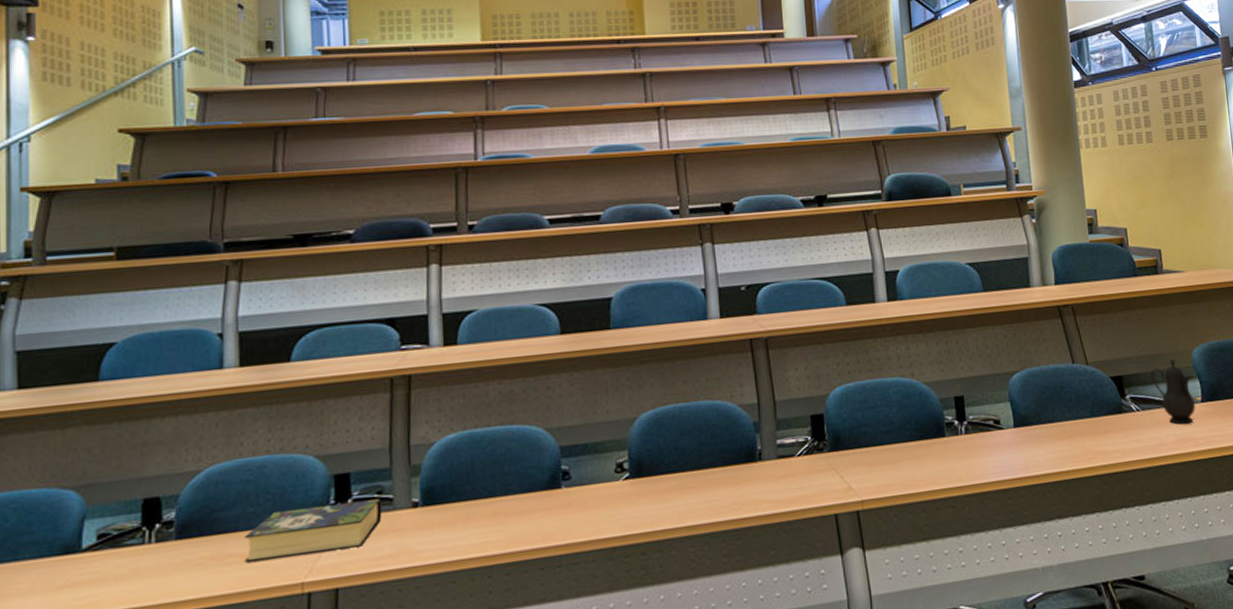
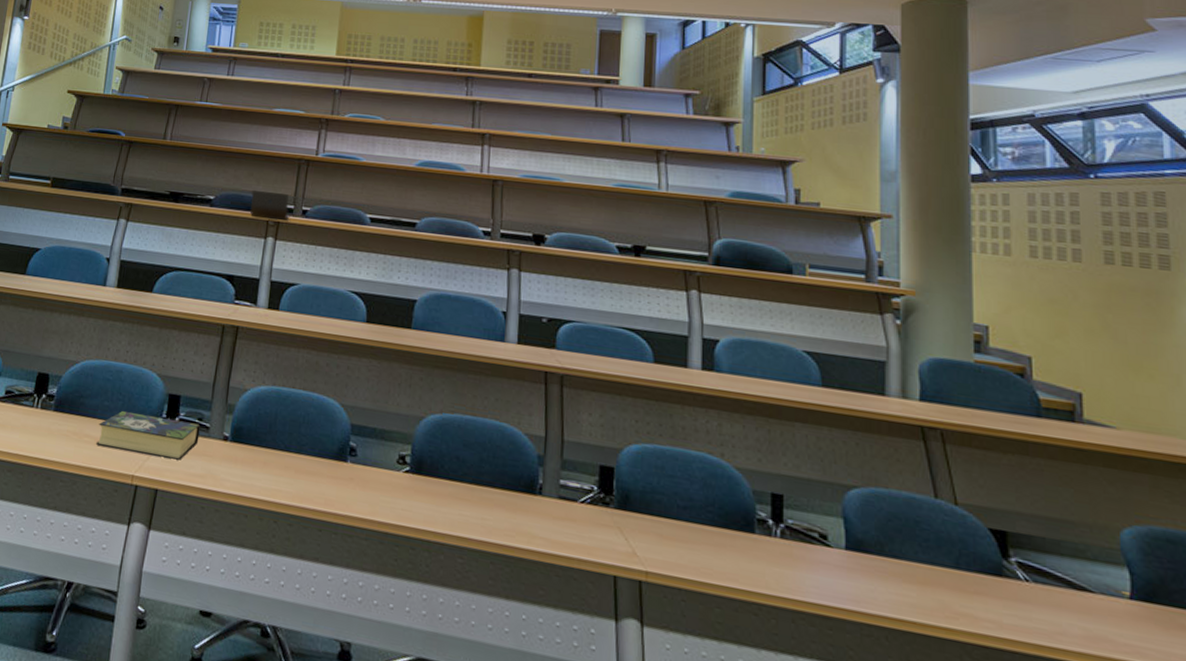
laptop: none [402,209,456,246] -> present [249,189,291,222]
coffeepot: present [1150,358,1195,425] -> none [1049,531,1121,621]

